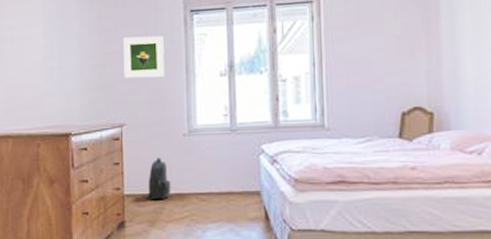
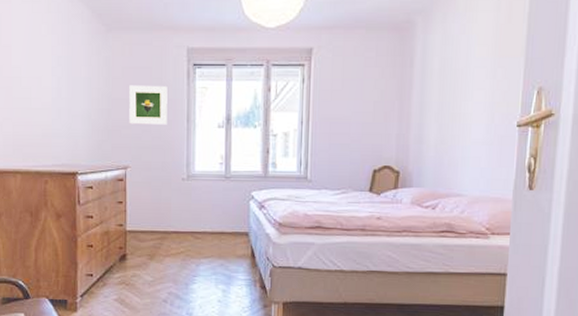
backpack: present [148,158,171,200] -> none [148,199,170,237]

